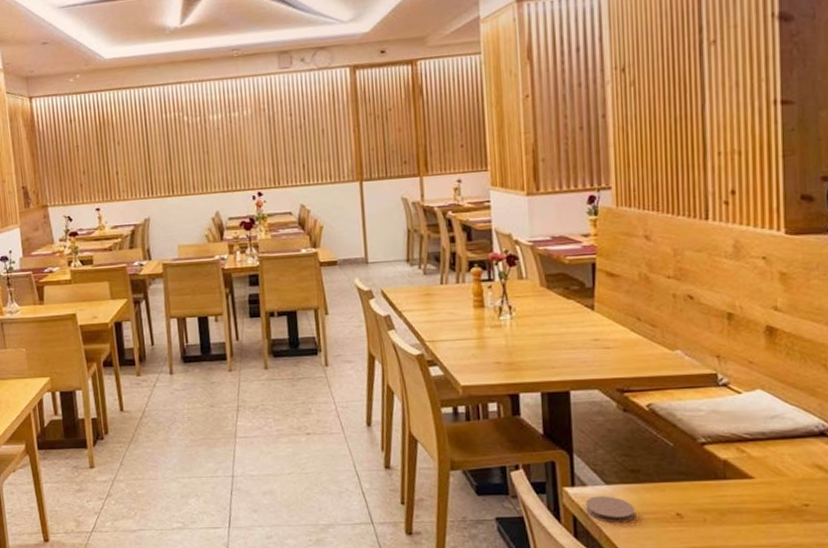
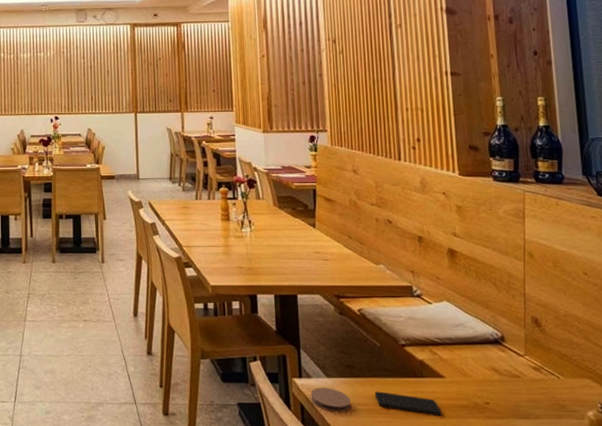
smartphone: none [664,497,748,522] -> present [374,391,442,416]

